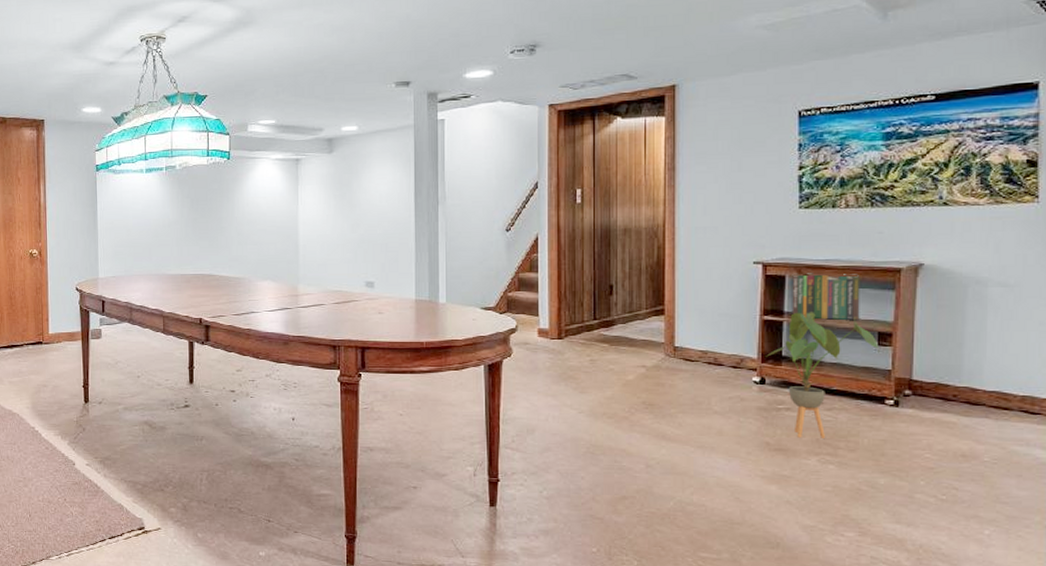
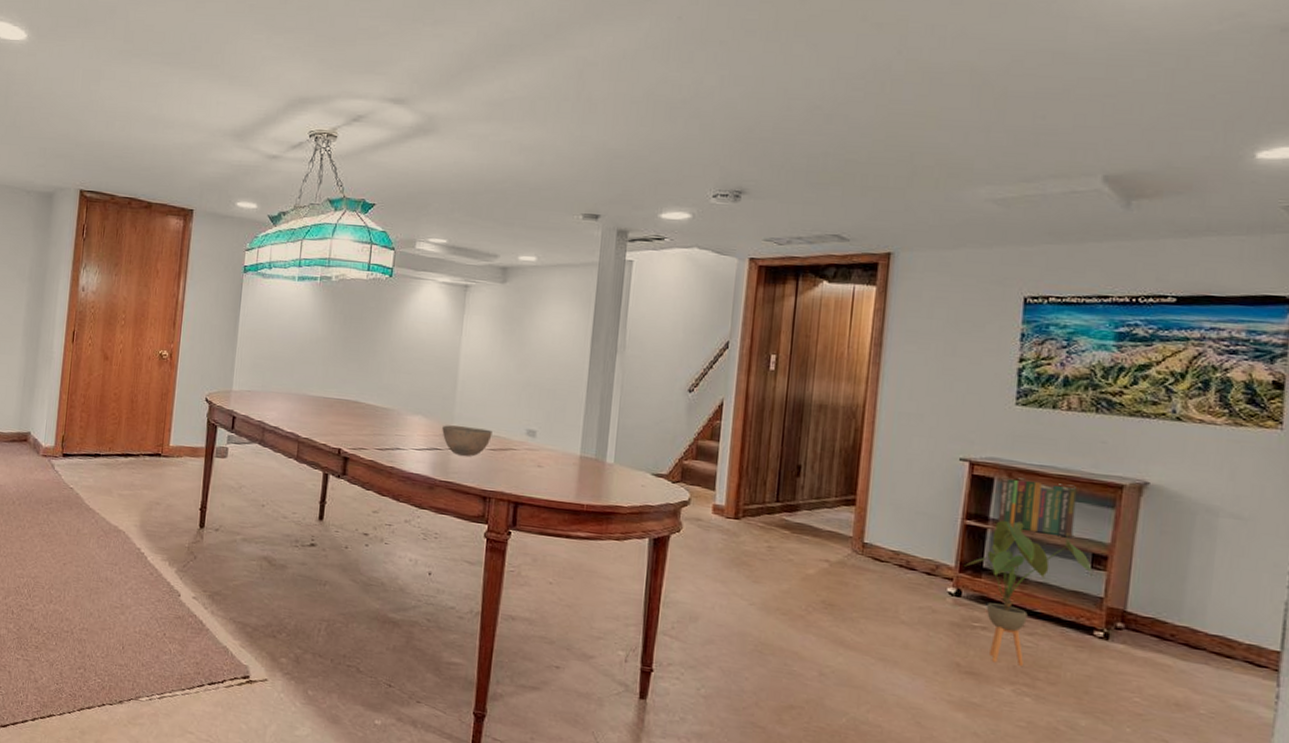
bowl: none [290,285,335,313] -> present [442,425,492,457]

